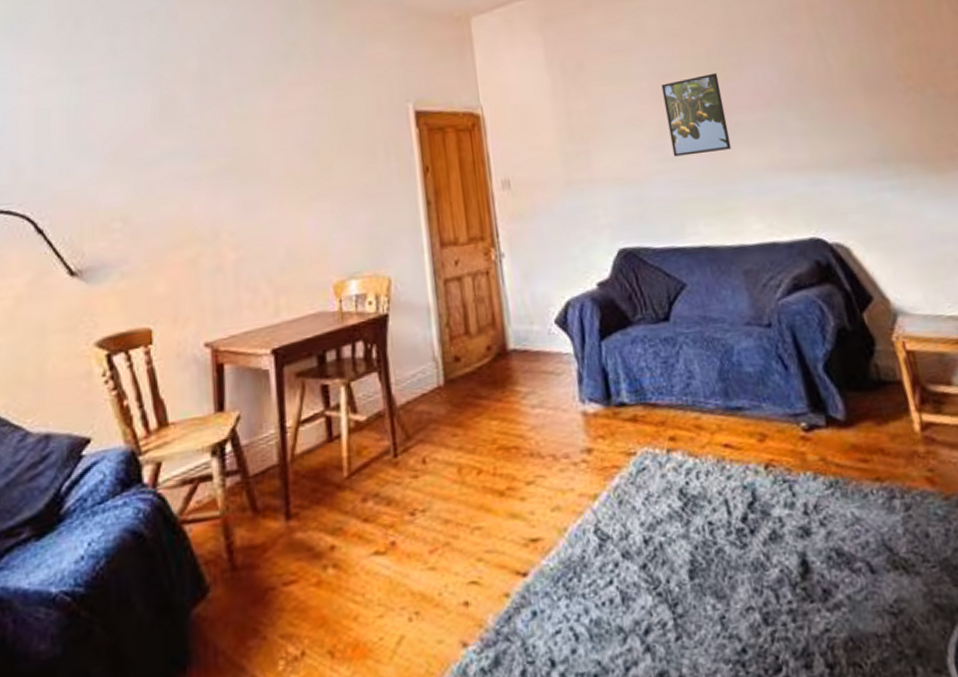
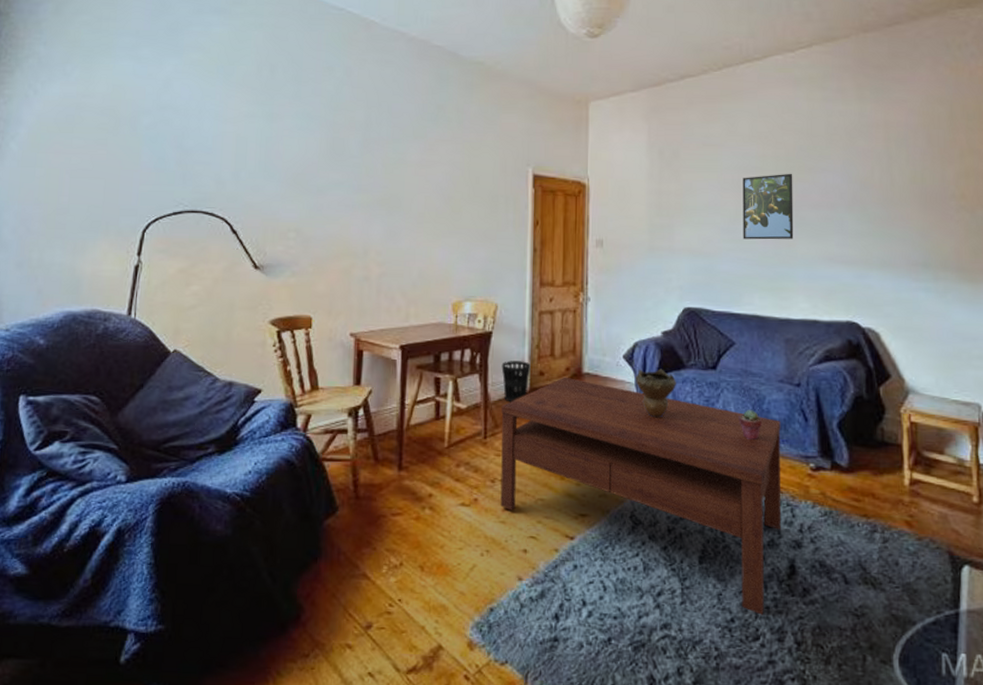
wastebasket: none [405,346,443,404] -> present [501,360,531,402]
coffee table: none [411,358,782,637] -> present [500,377,782,615]
decorative bowl: none [573,330,626,395] -> present [636,369,677,418]
potted succulent: none [705,364,736,405] -> present [739,409,763,441]

